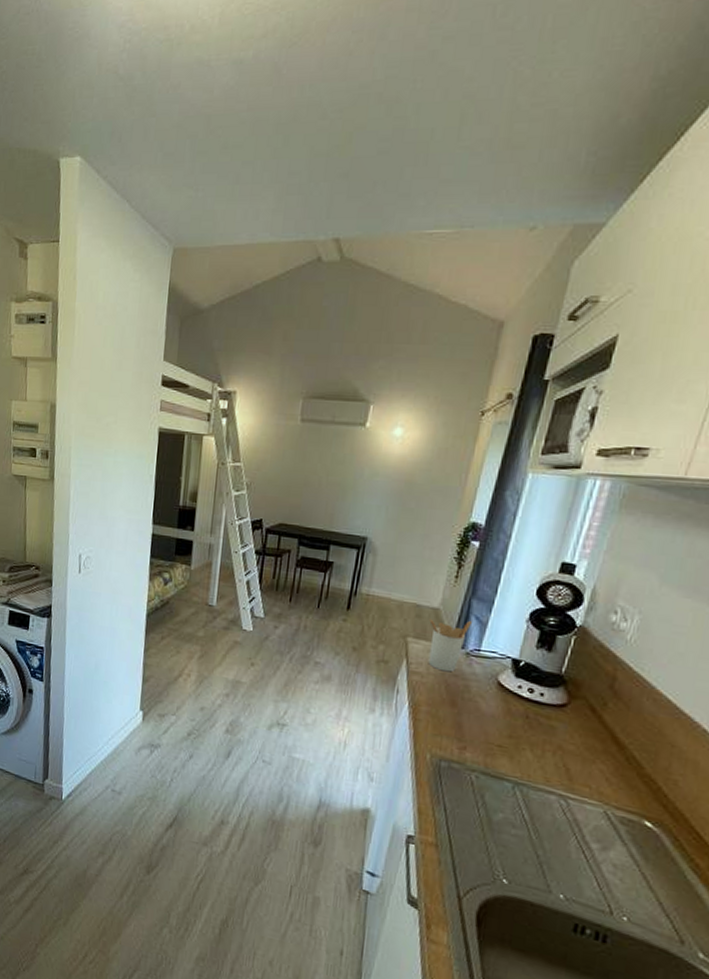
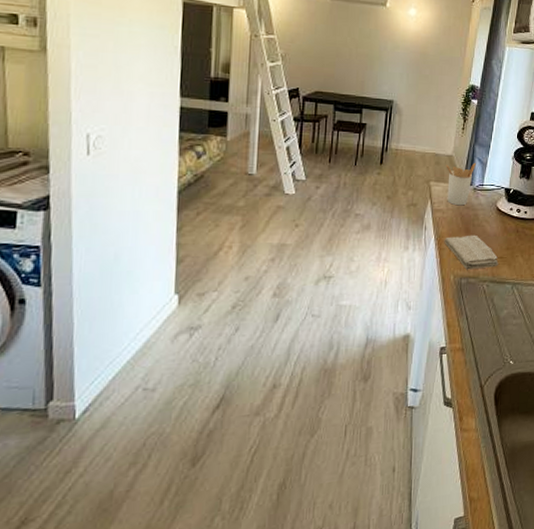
washcloth: none [420,707,495,756] -> present [444,234,499,270]

